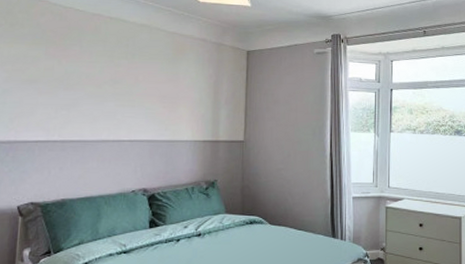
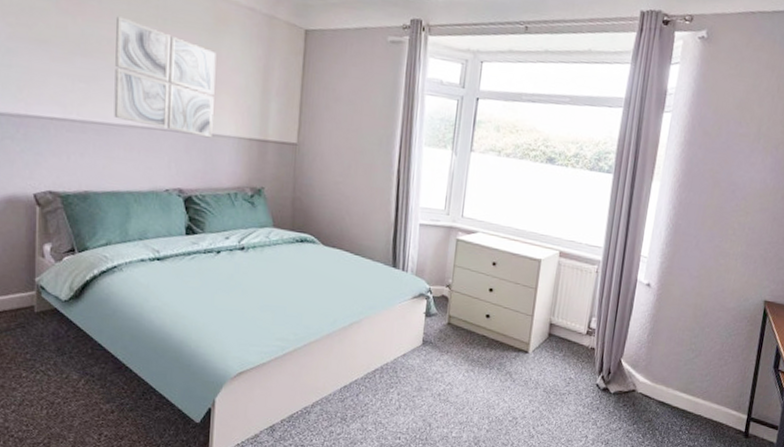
wall art: none [89,56,175,144] -> present [114,16,216,138]

